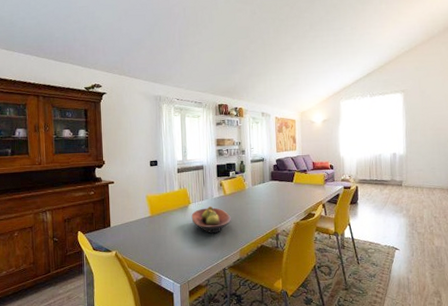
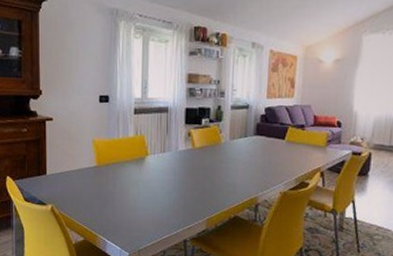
fruit bowl: present [191,205,231,234] -> none [148,160,199,196]

